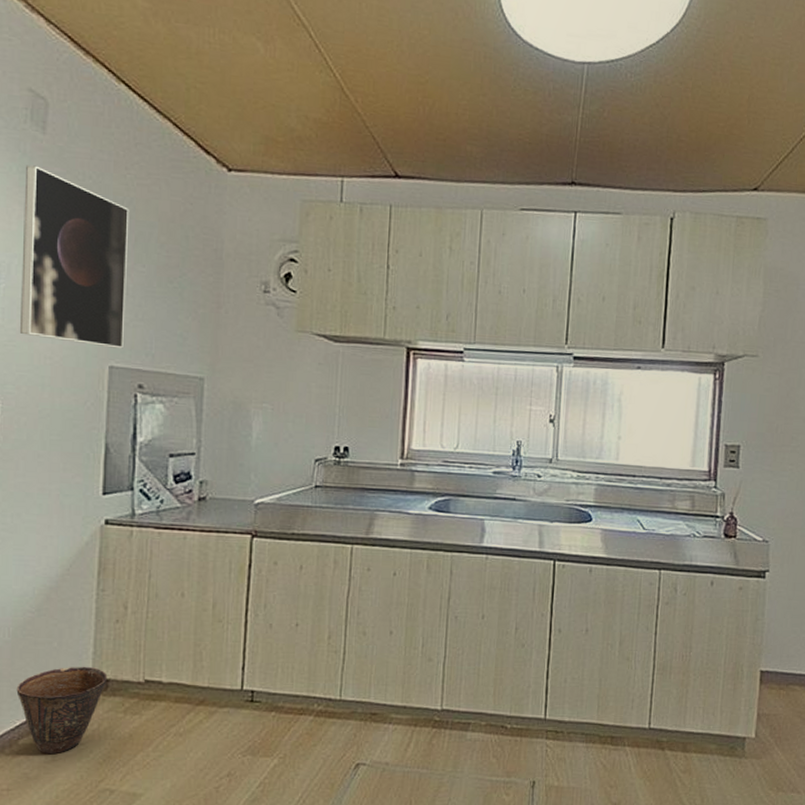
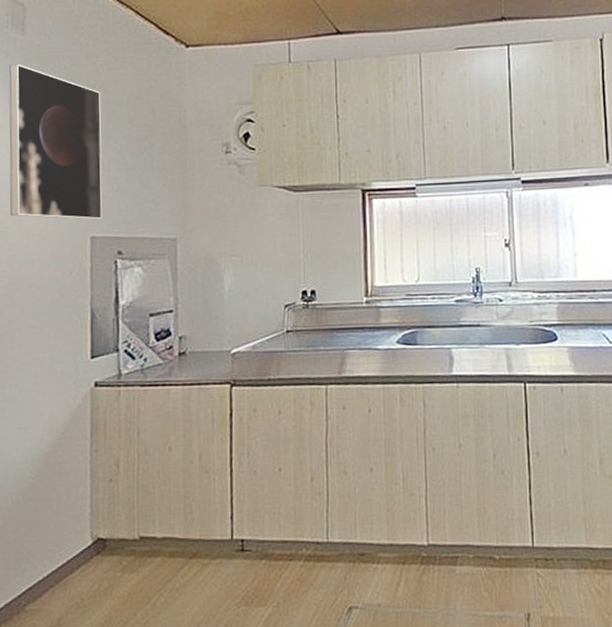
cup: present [16,666,108,753] -> none [21,527,105,618]

